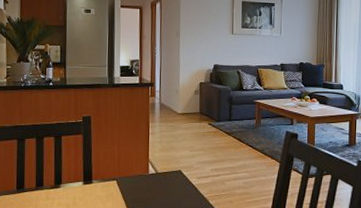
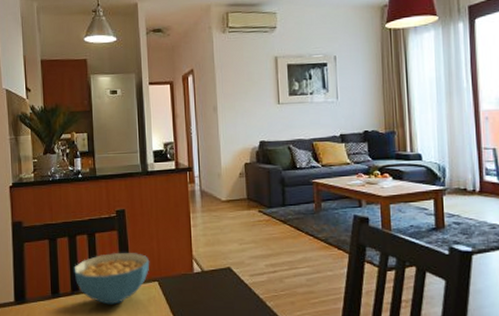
cereal bowl: none [39,153,111,200] -> present [74,252,150,305]

